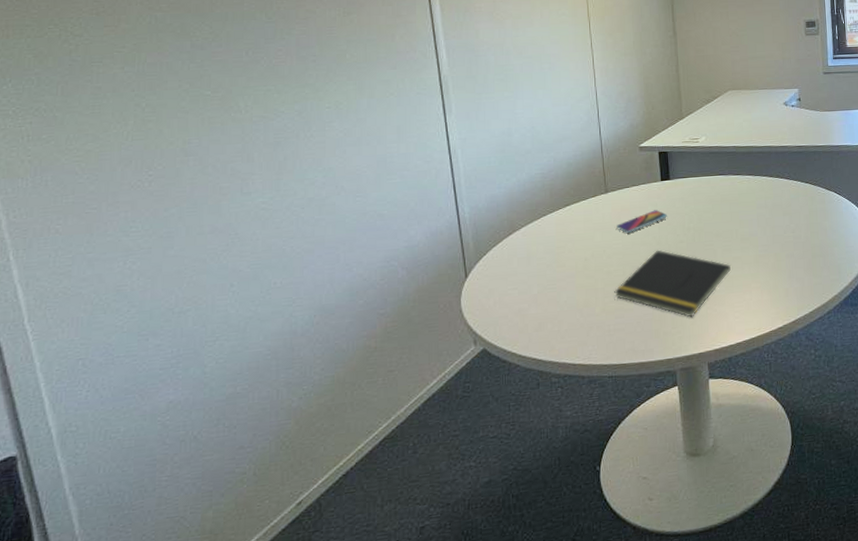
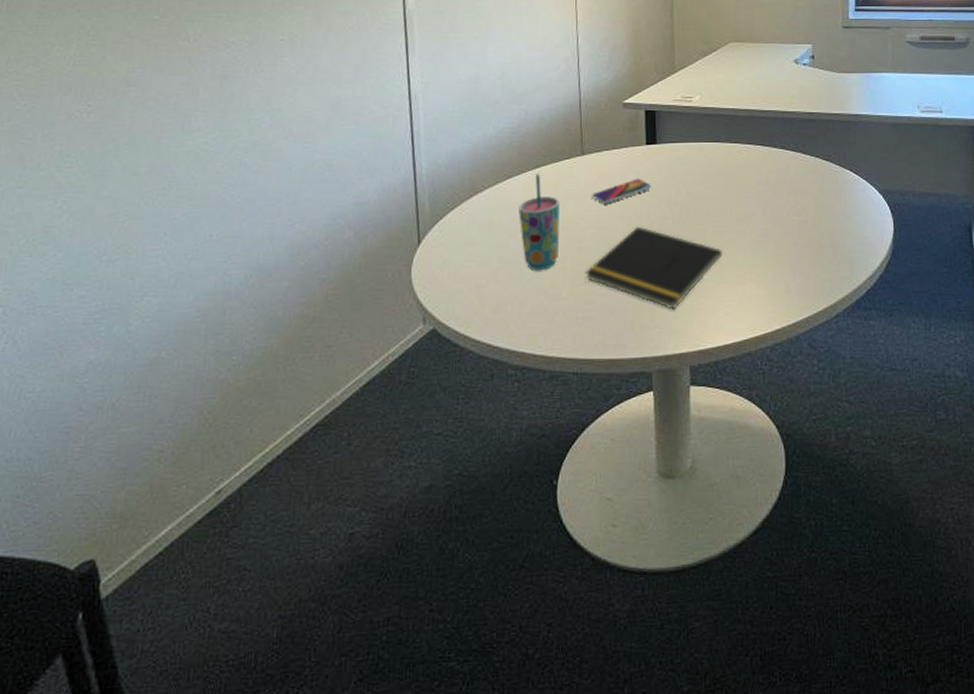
cup: none [553,211,590,293] -> present [519,174,560,270]

